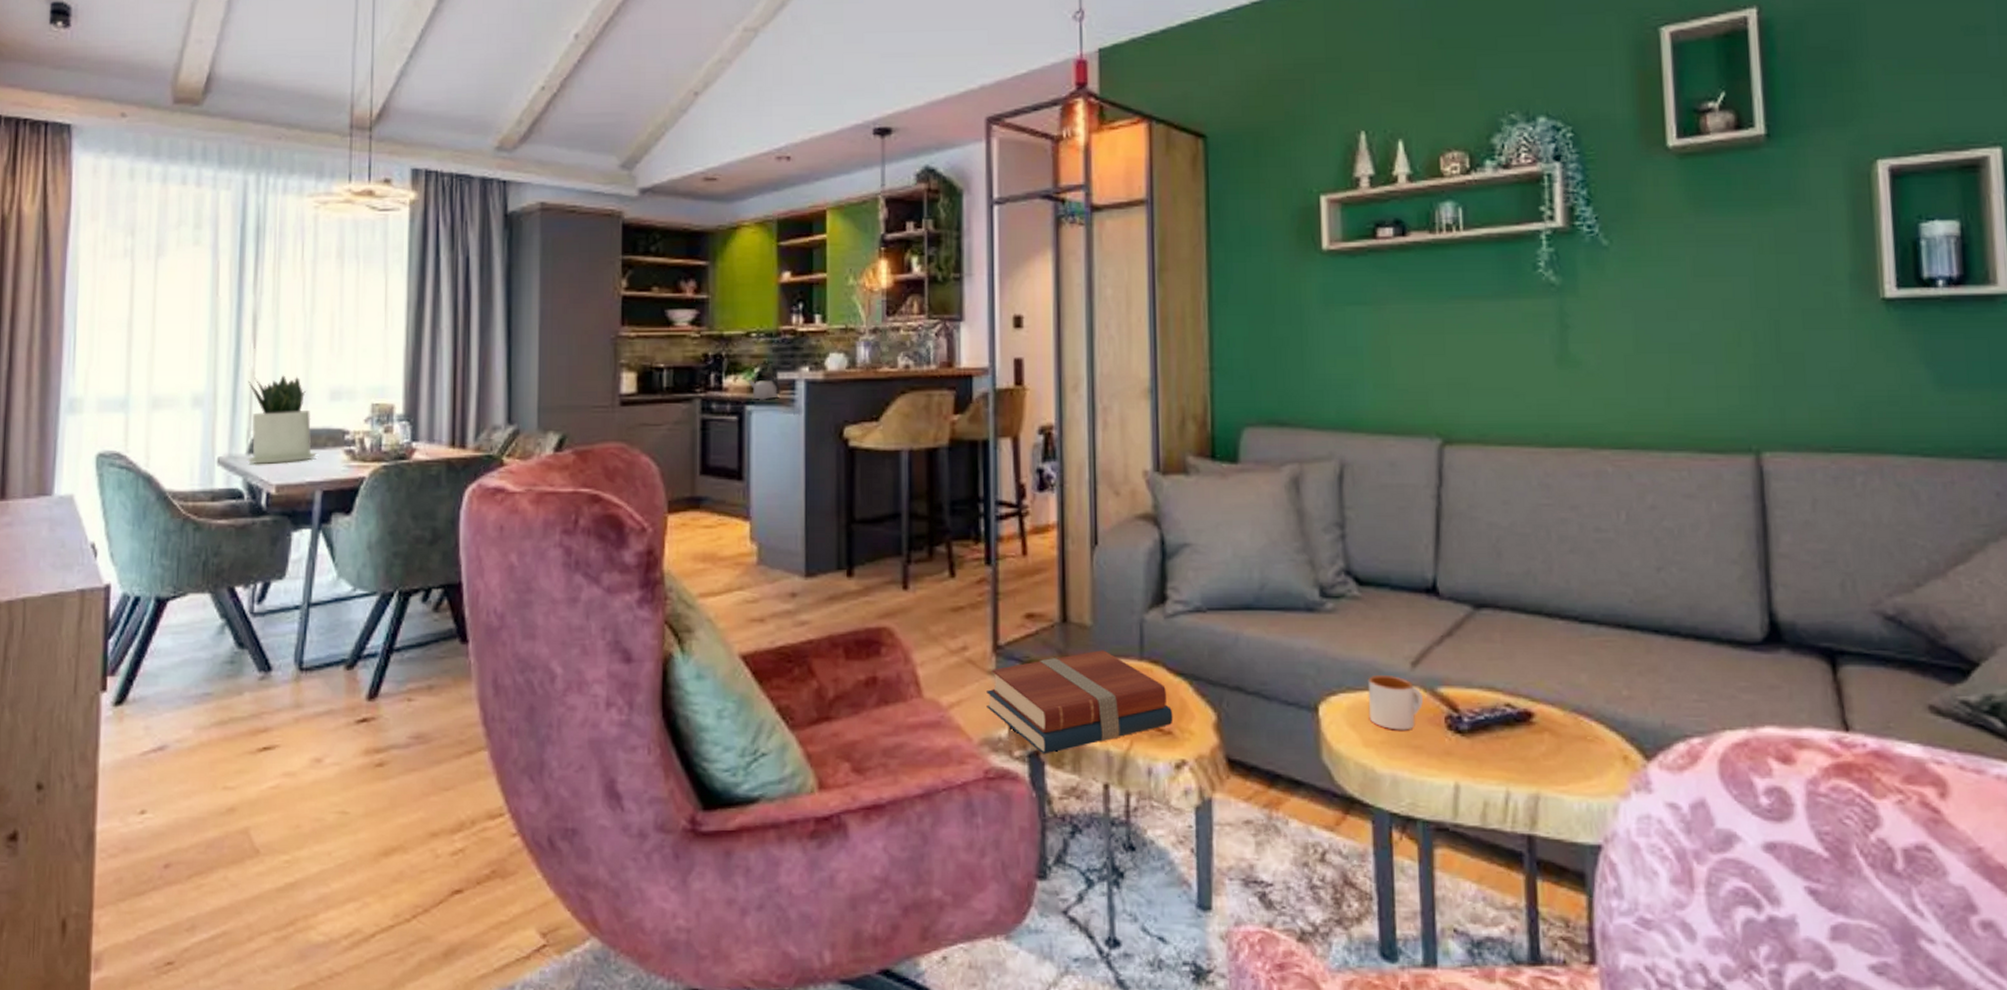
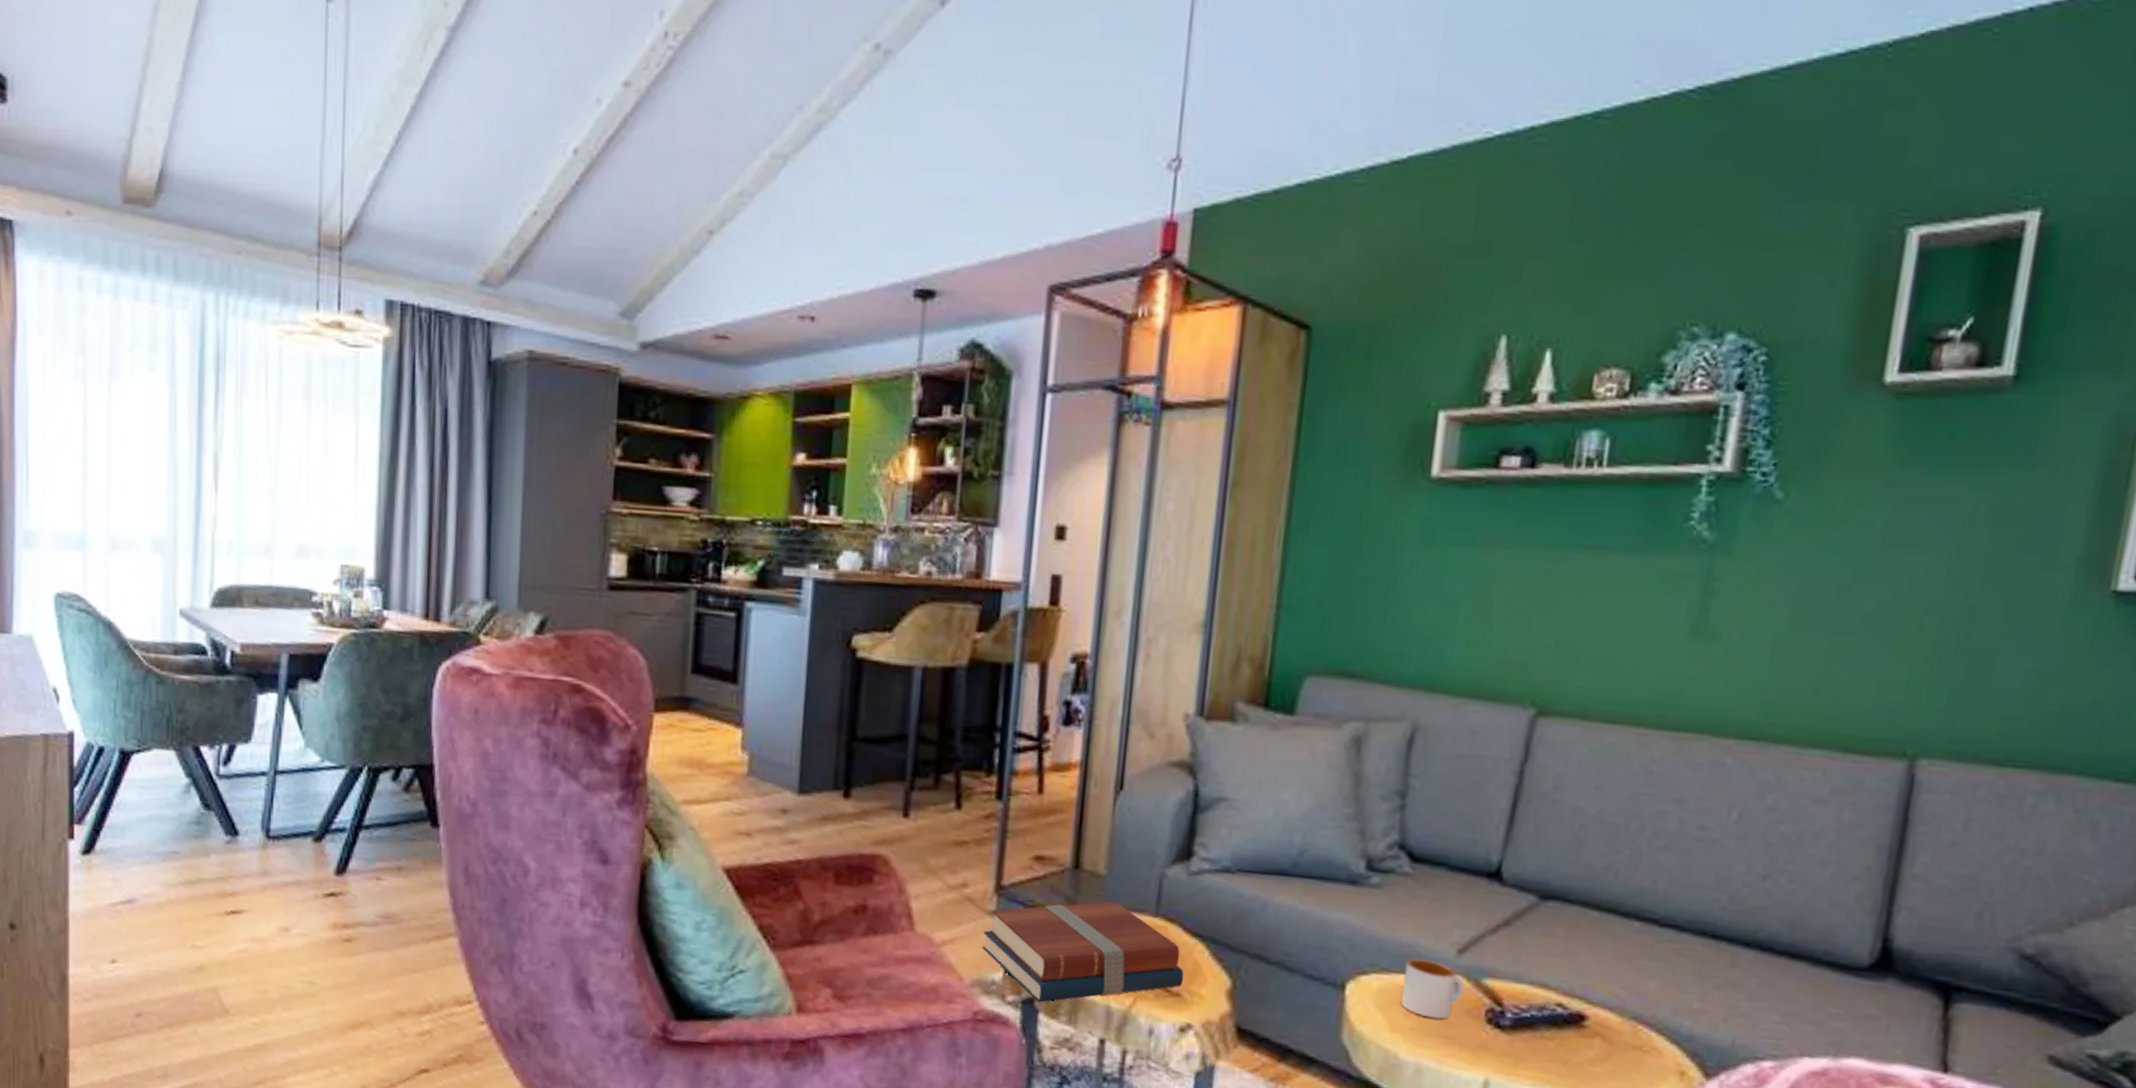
planter: present [247,375,317,464] -> none [210,525,283,622]
kettle: present [748,370,780,400] -> none [750,563,785,598]

